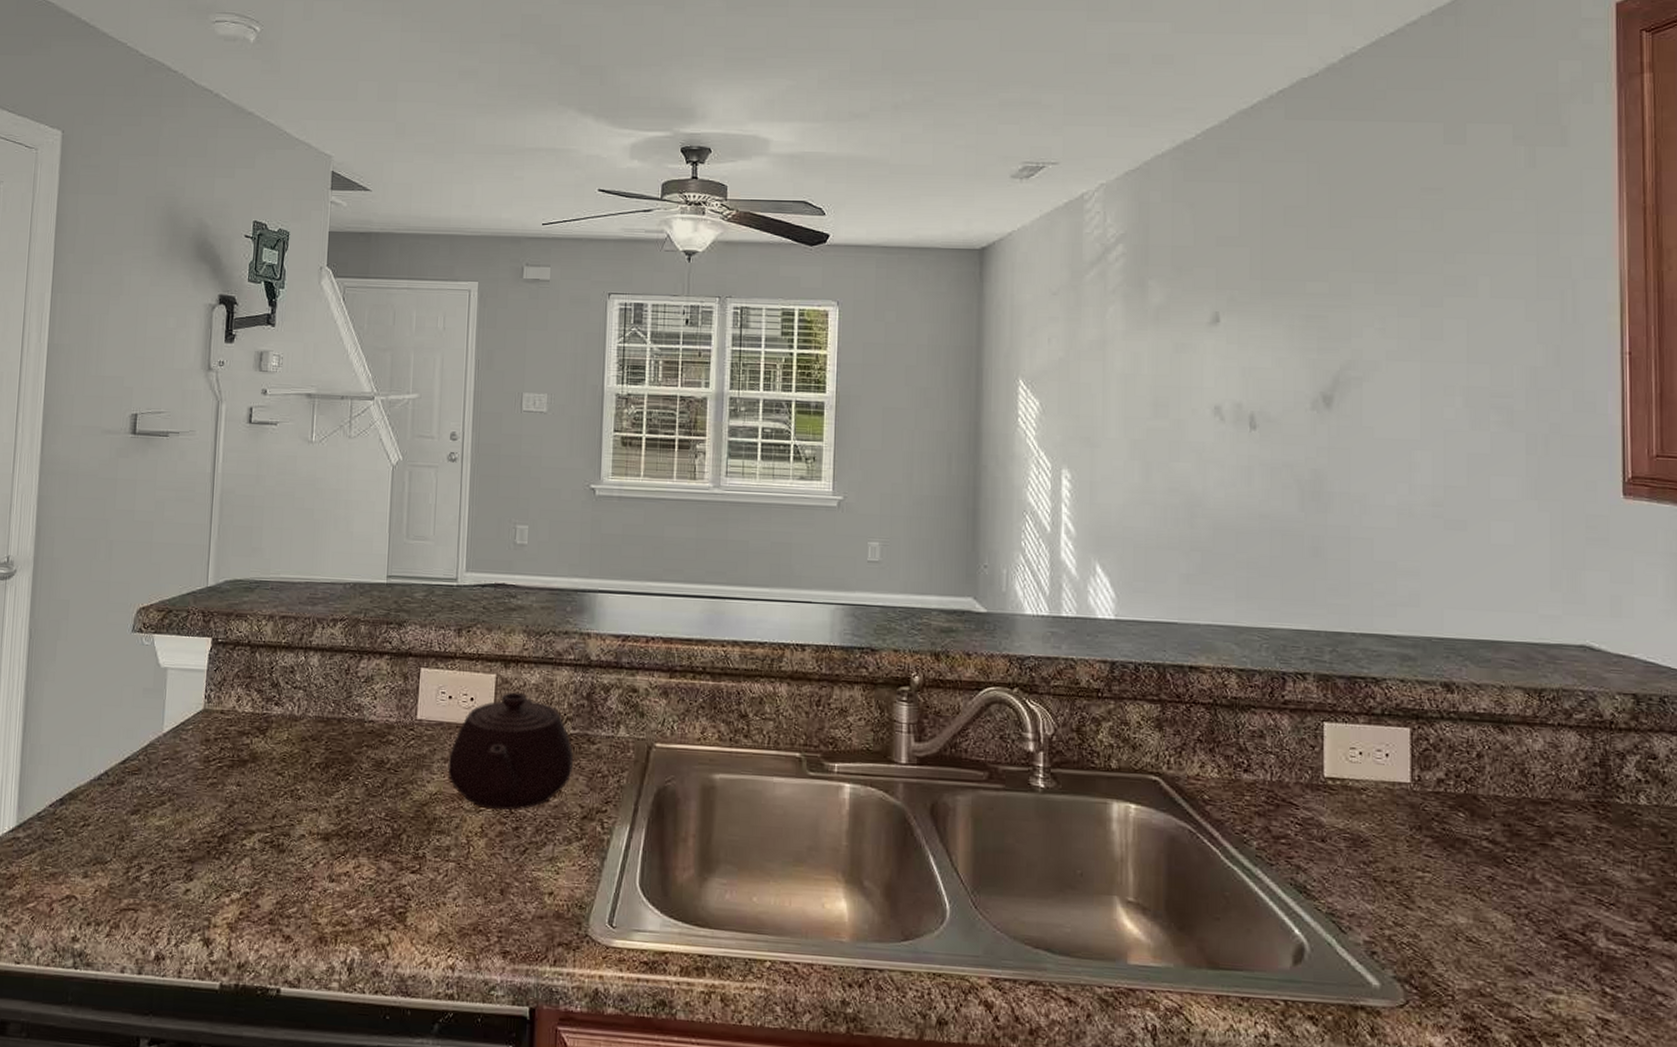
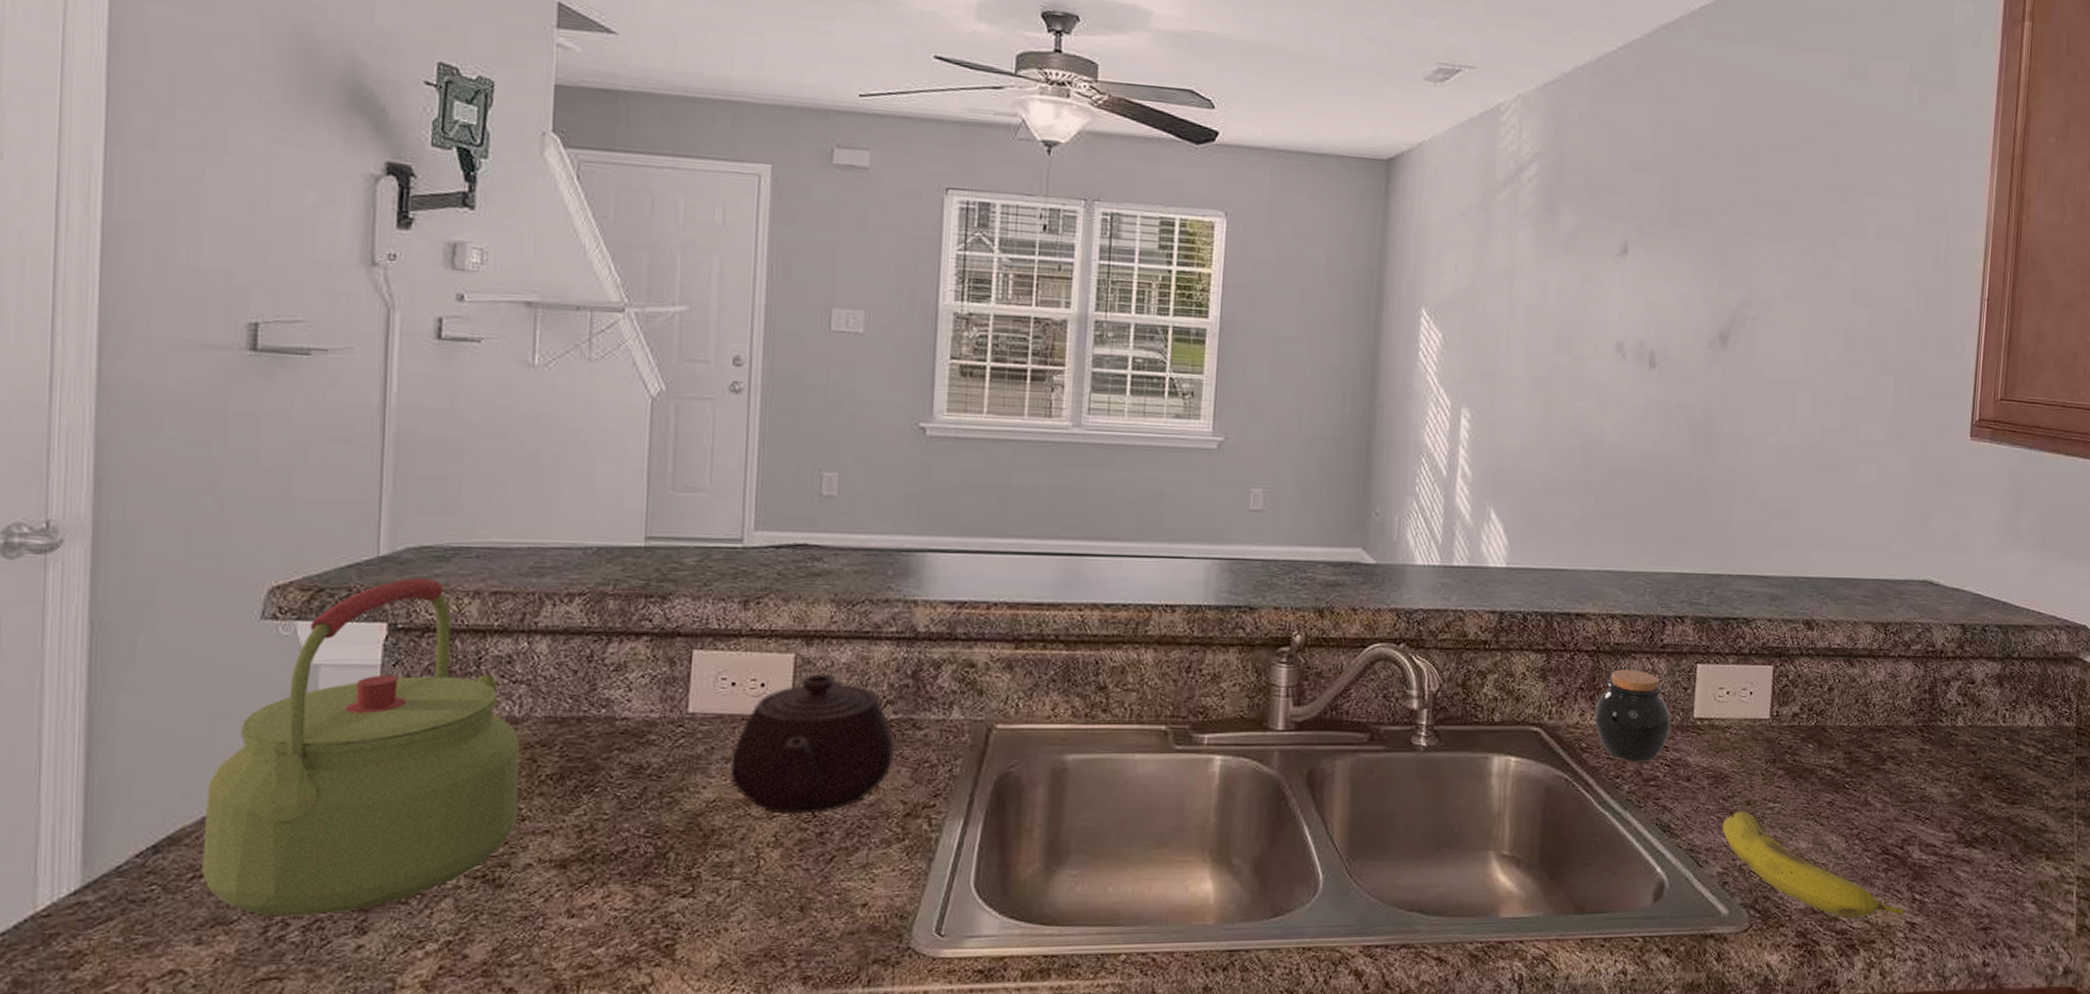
kettle: none [89,603,298,862] -> present [202,577,520,917]
jar: none [1216,723,1298,818] -> present [1594,669,1671,761]
fruit: none [1365,877,1592,1010] -> present [1722,811,1904,918]

